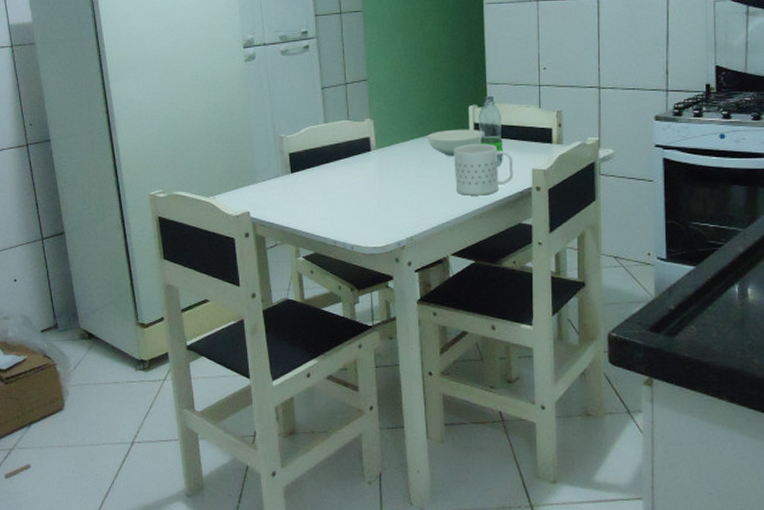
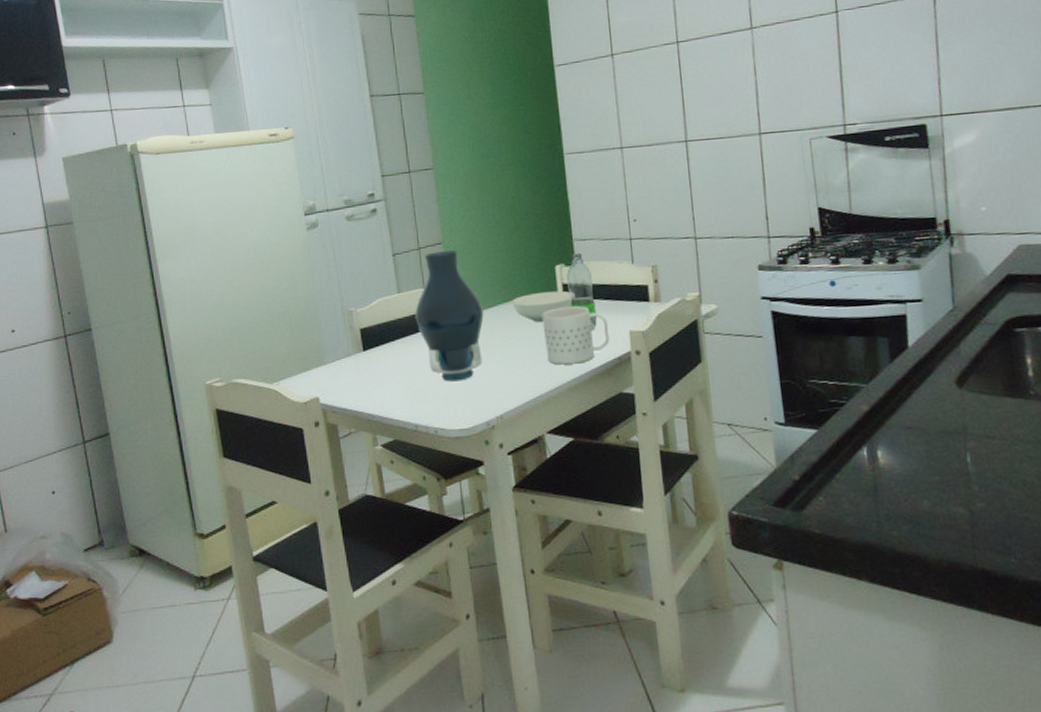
vase: none [339,87,401,205] -> present [415,250,484,382]

